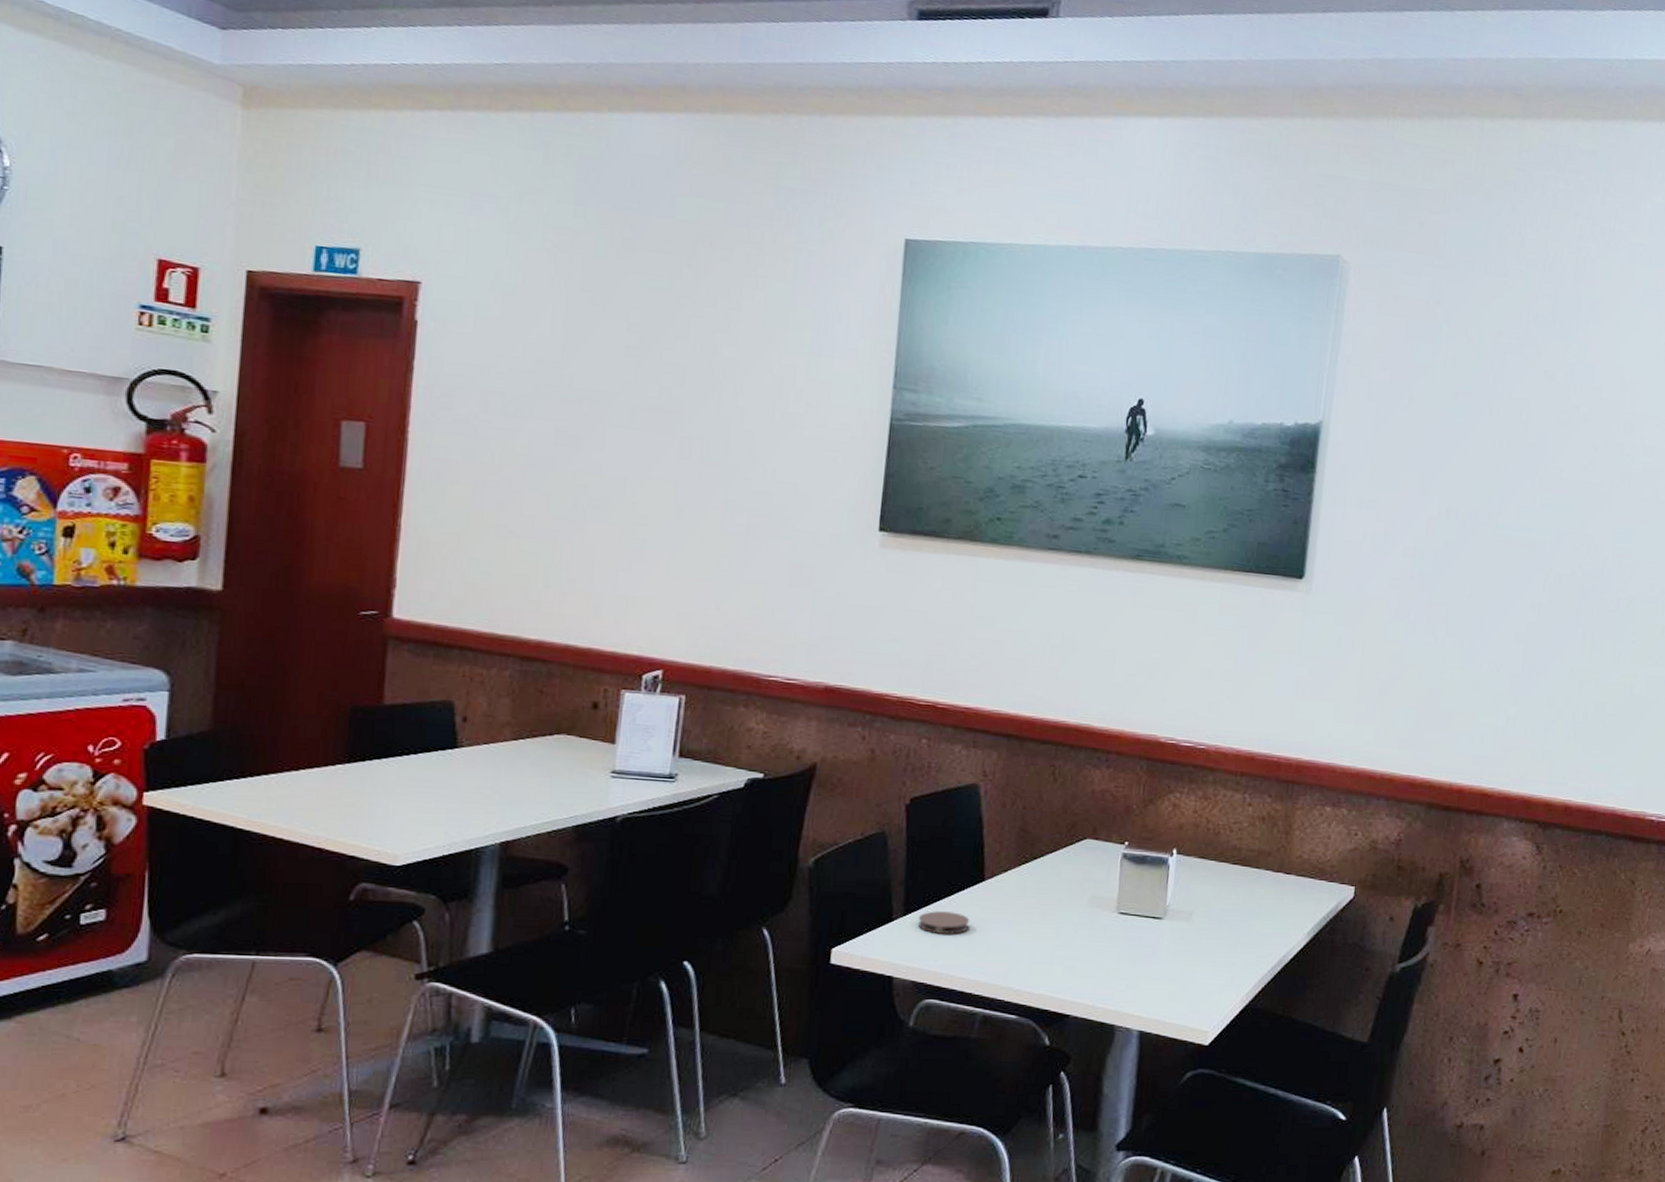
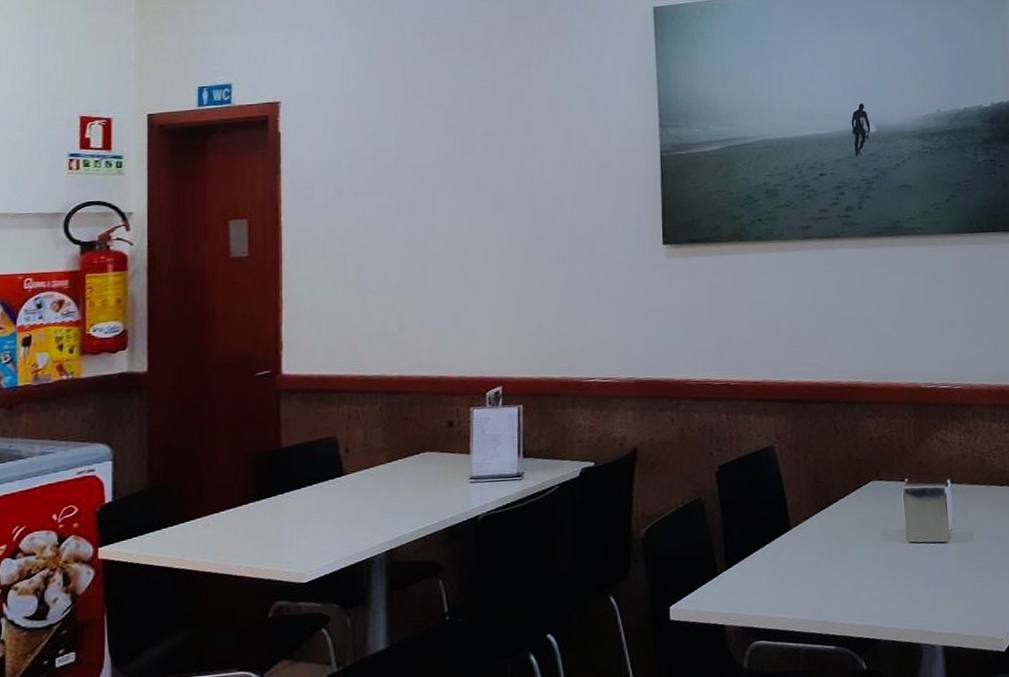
coaster: present [917,911,970,934] -> none [739,560,784,582]

